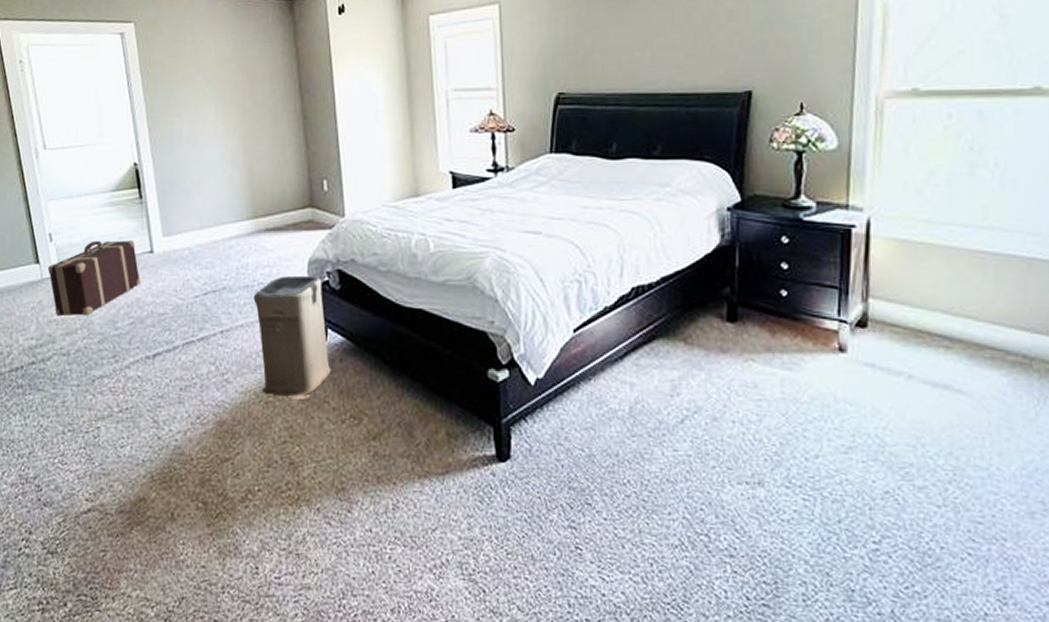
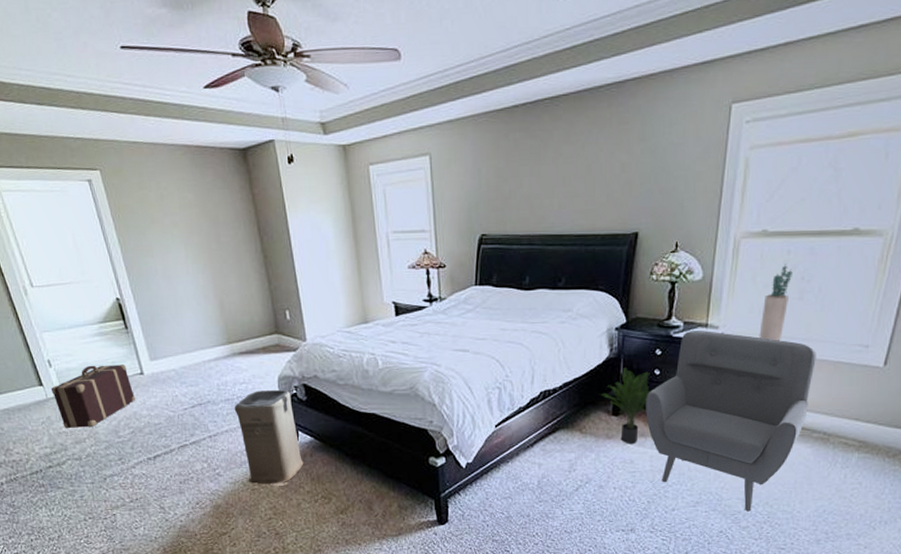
potted plant: none [713,261,778,360] -> present [602,369,651,443]
armchair: none [771,213,1001,465] -> present [646,331,816,512]
vase: none [918,130,957,229] -> present [759,263,792,341]

